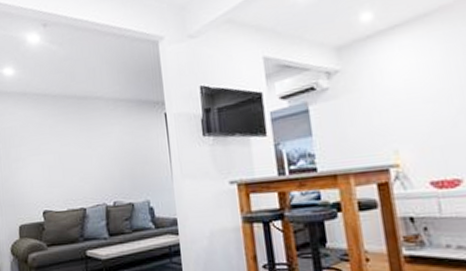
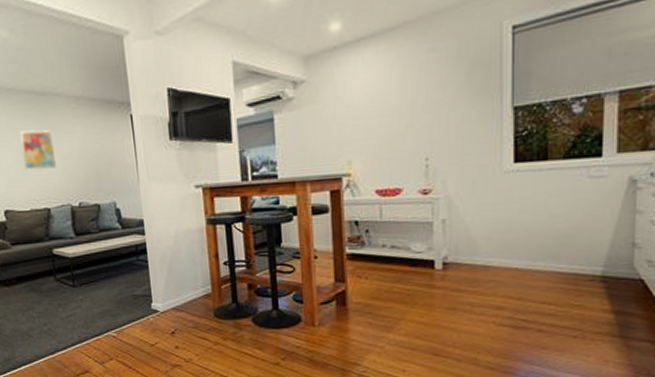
wall art: none [62,131,95,171] -> present [20,130,57,171]

